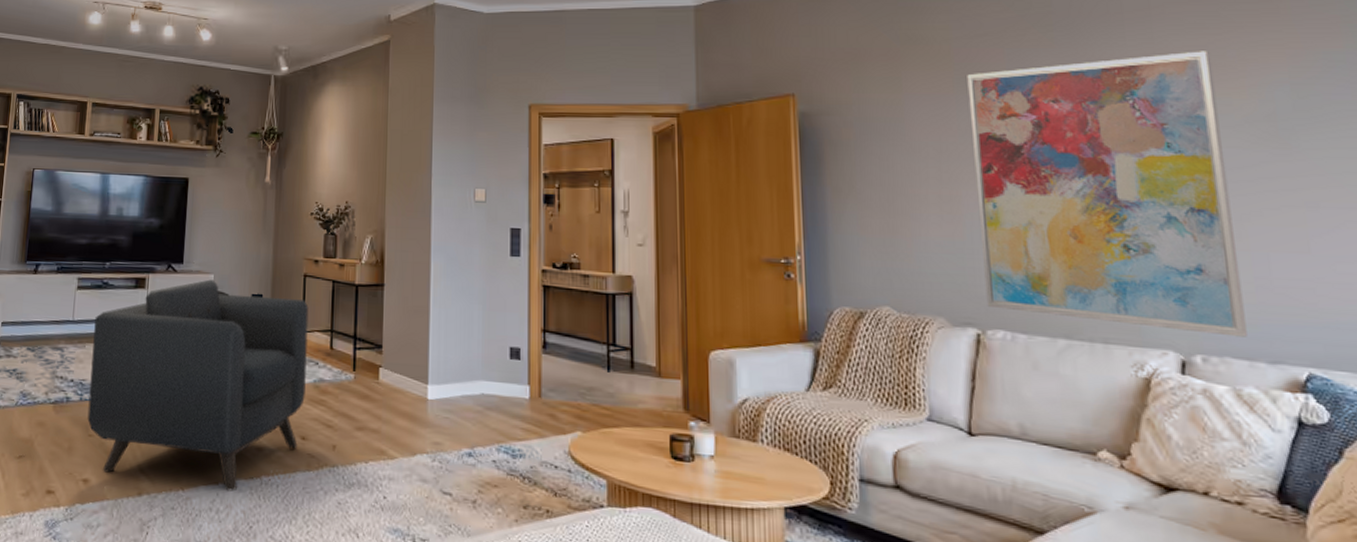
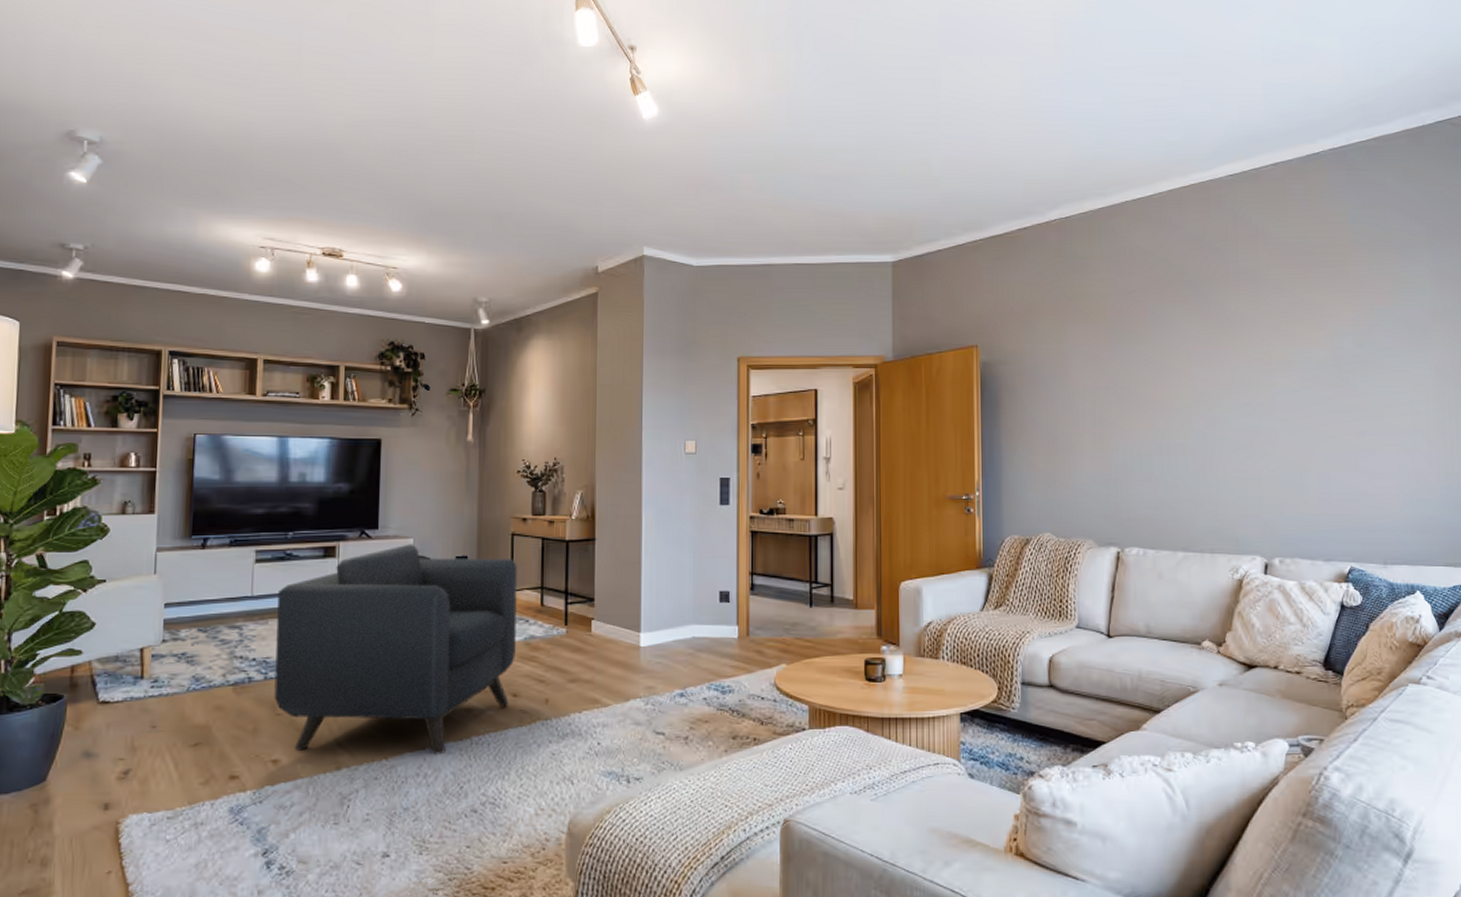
wall art: present [967,51,1247,337] -> none [1118,307,1311,541]

